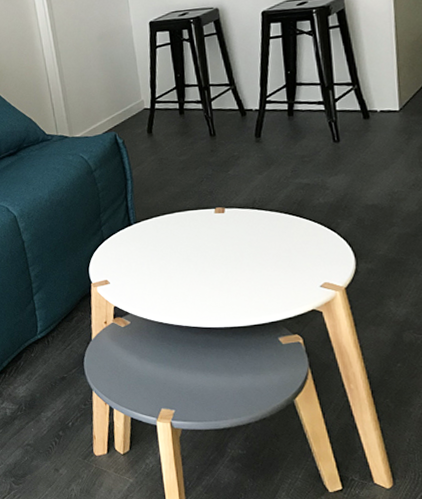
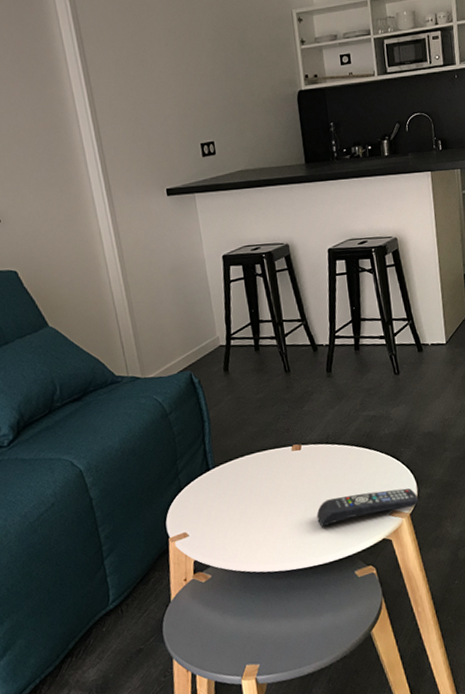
remote control: none [239,261,356,291] -> present [316,488,419,528]

